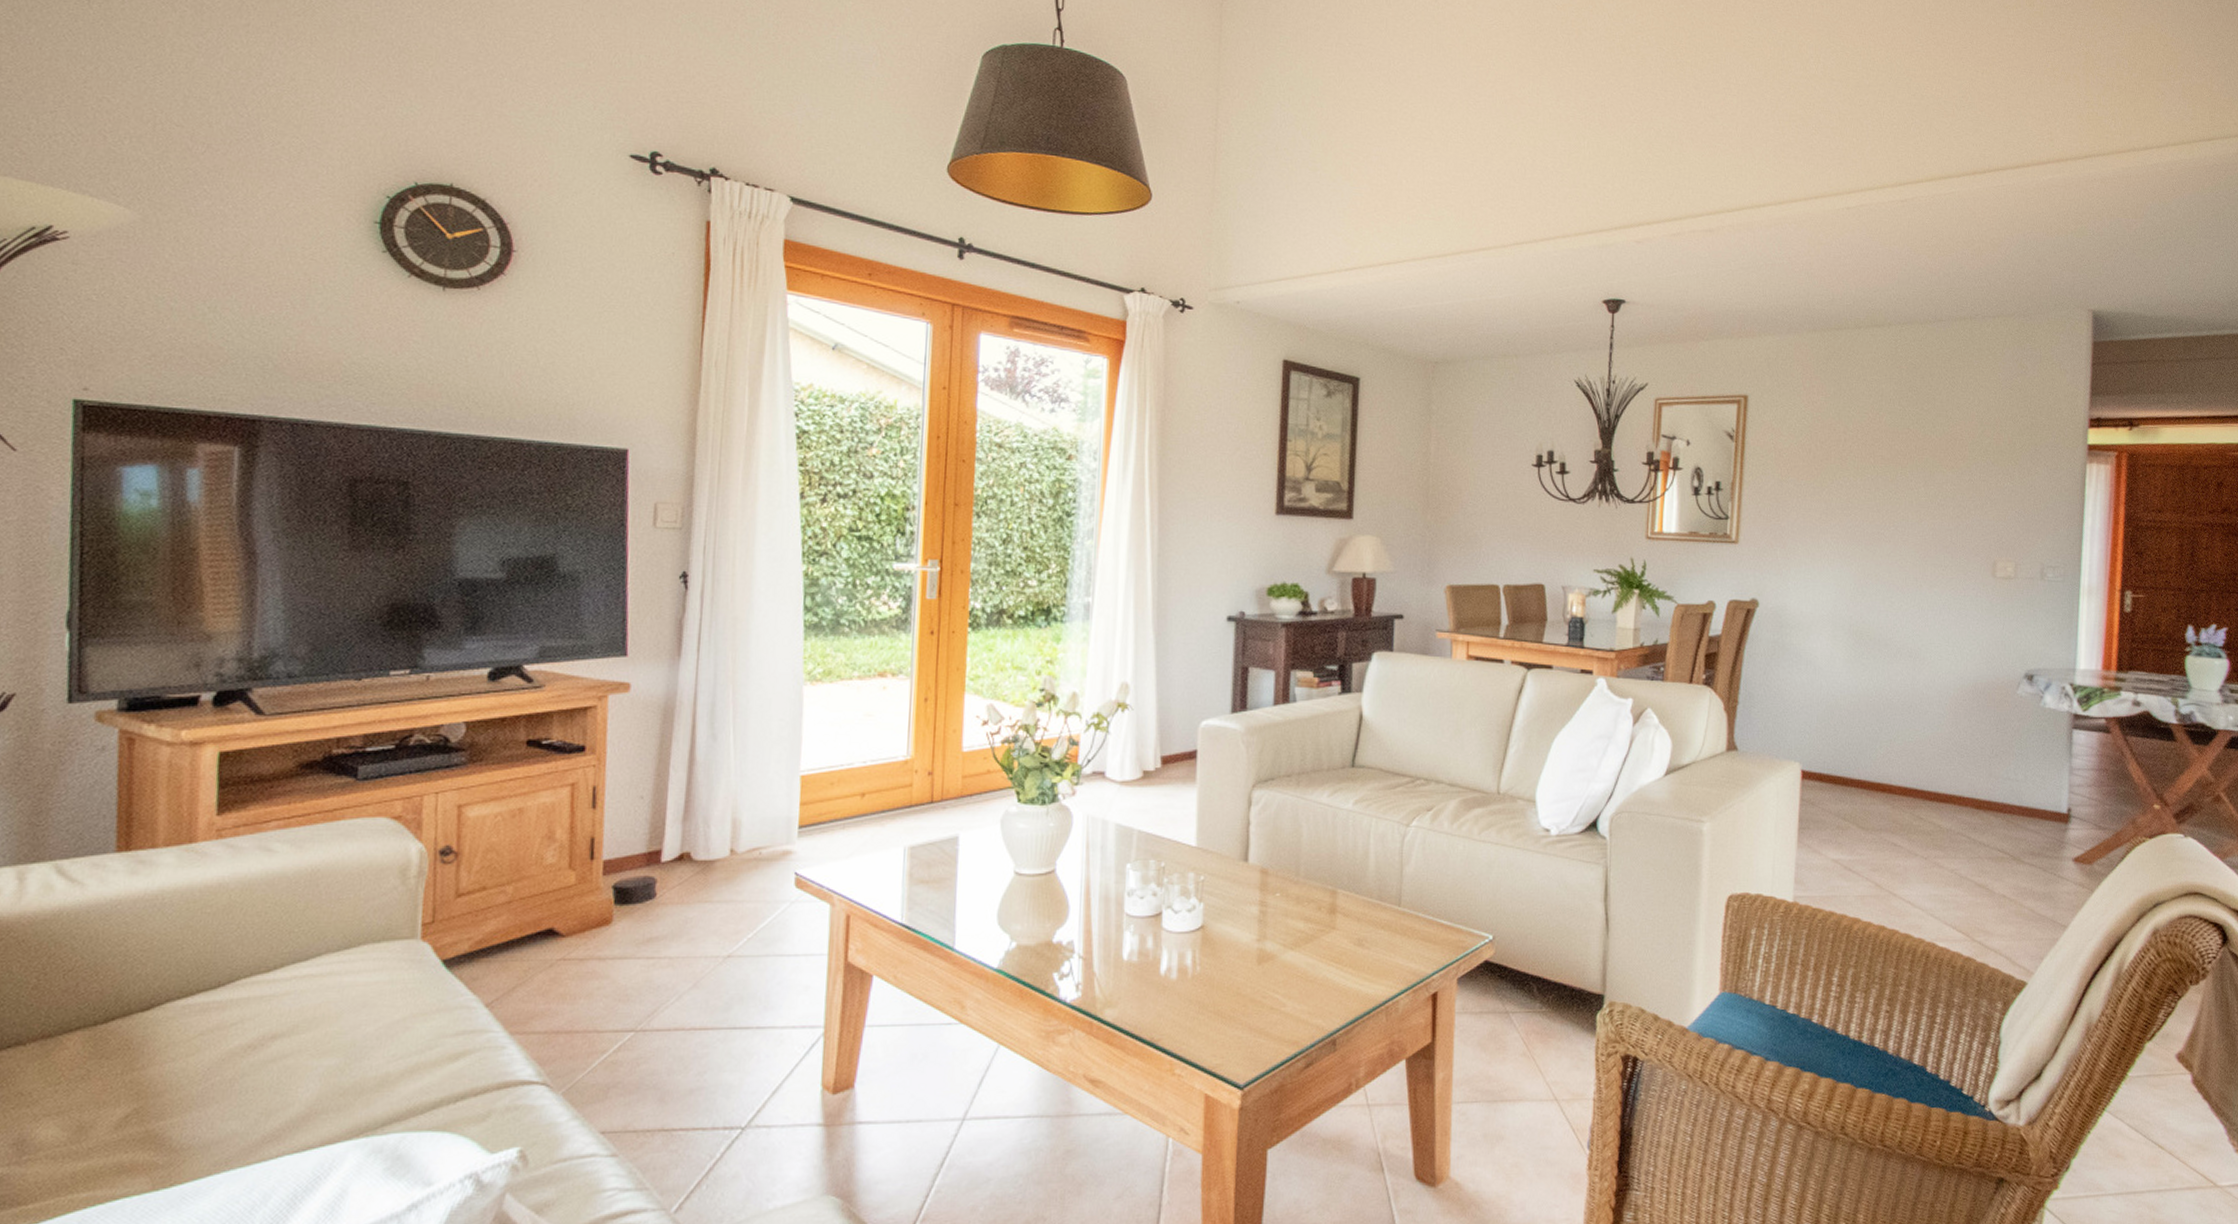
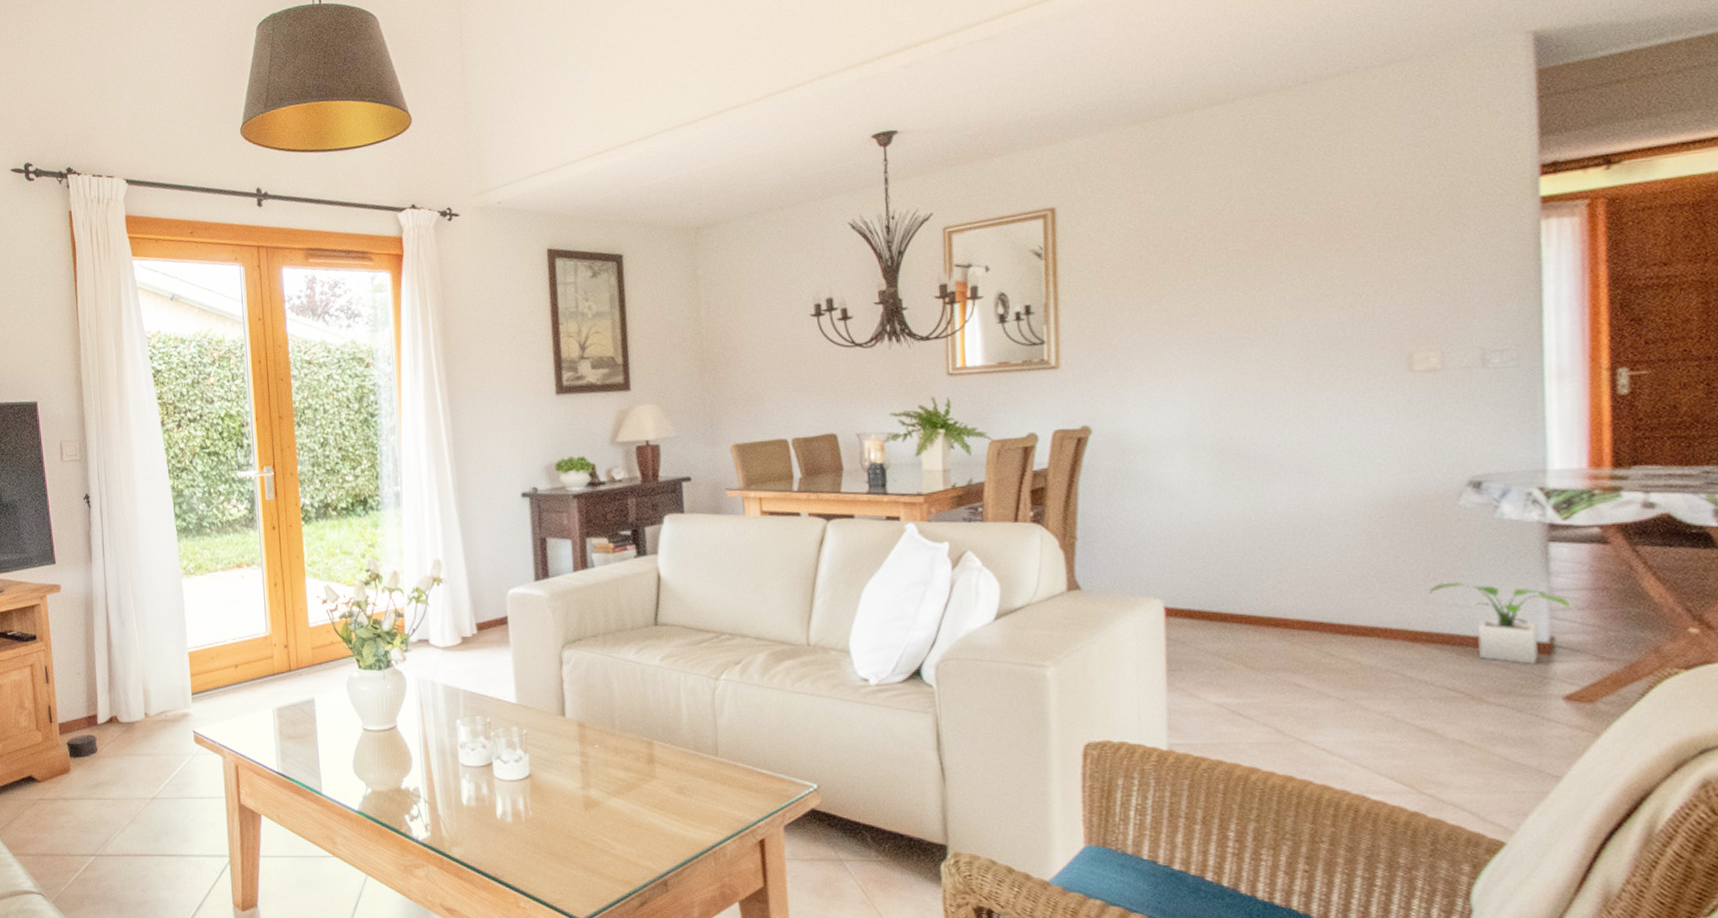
potted plant: none [1992,759,2082,831] -> present [1429,582,1570,664]

